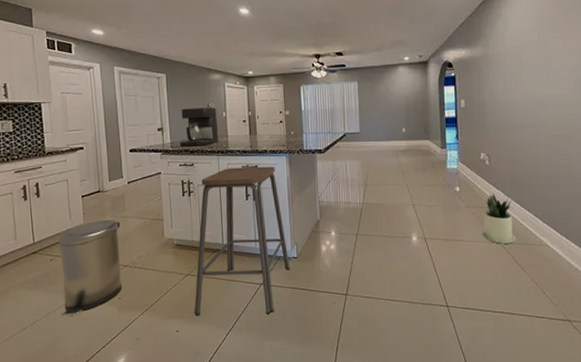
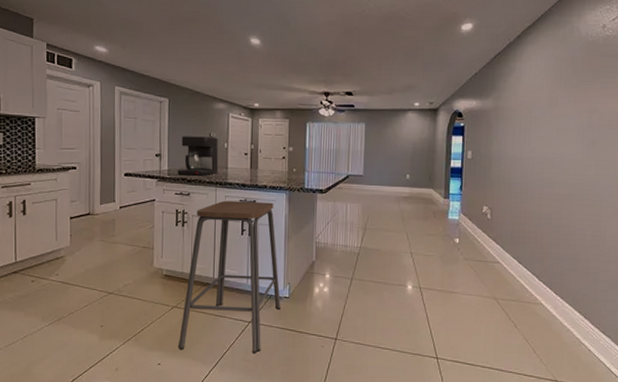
pedal bin: present [58,220,122,317] -> none [38,244,108,341]
planter: present [481,193,515,244] -> none [477,247,511,300]

